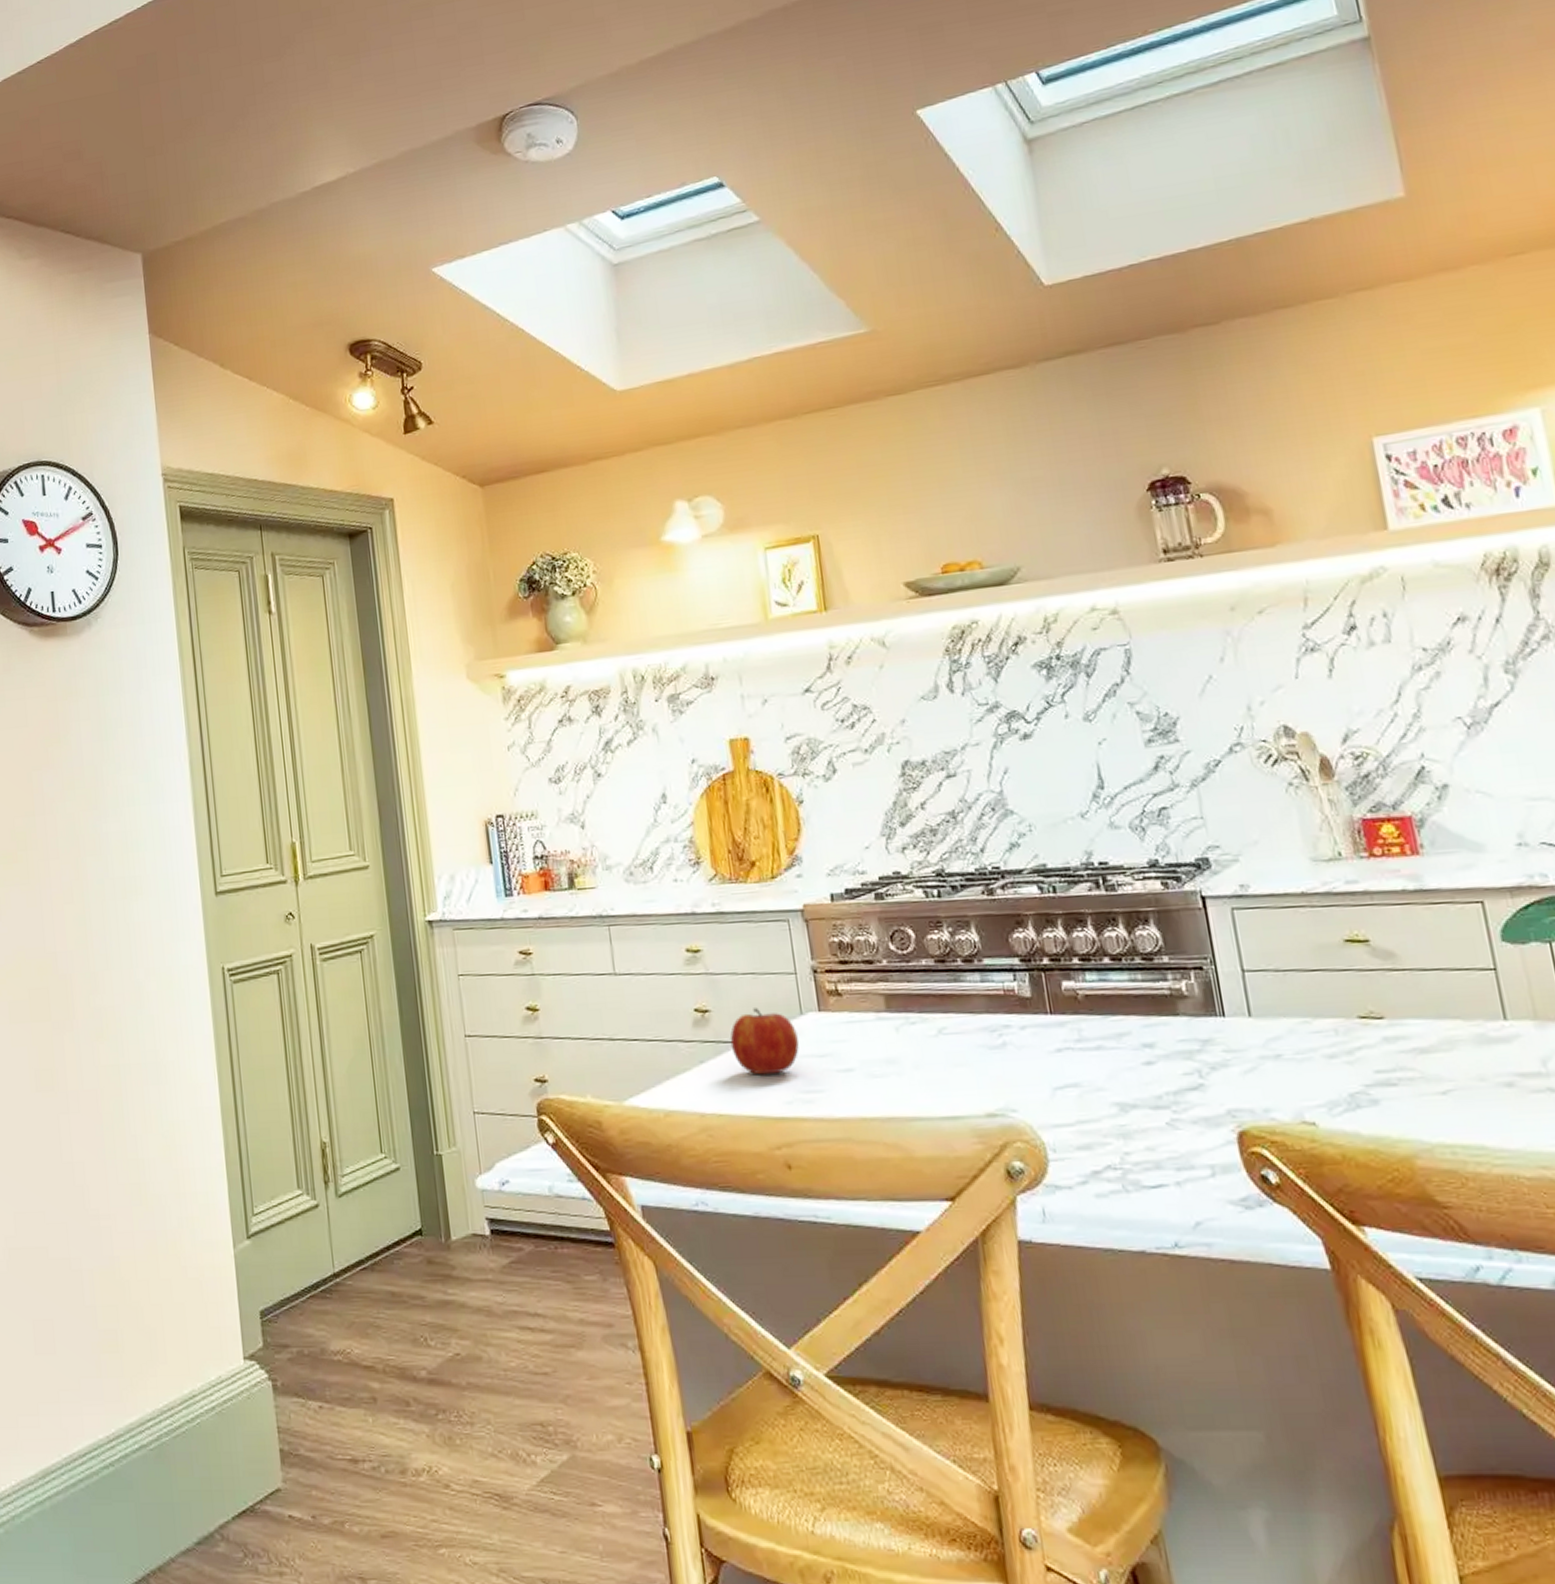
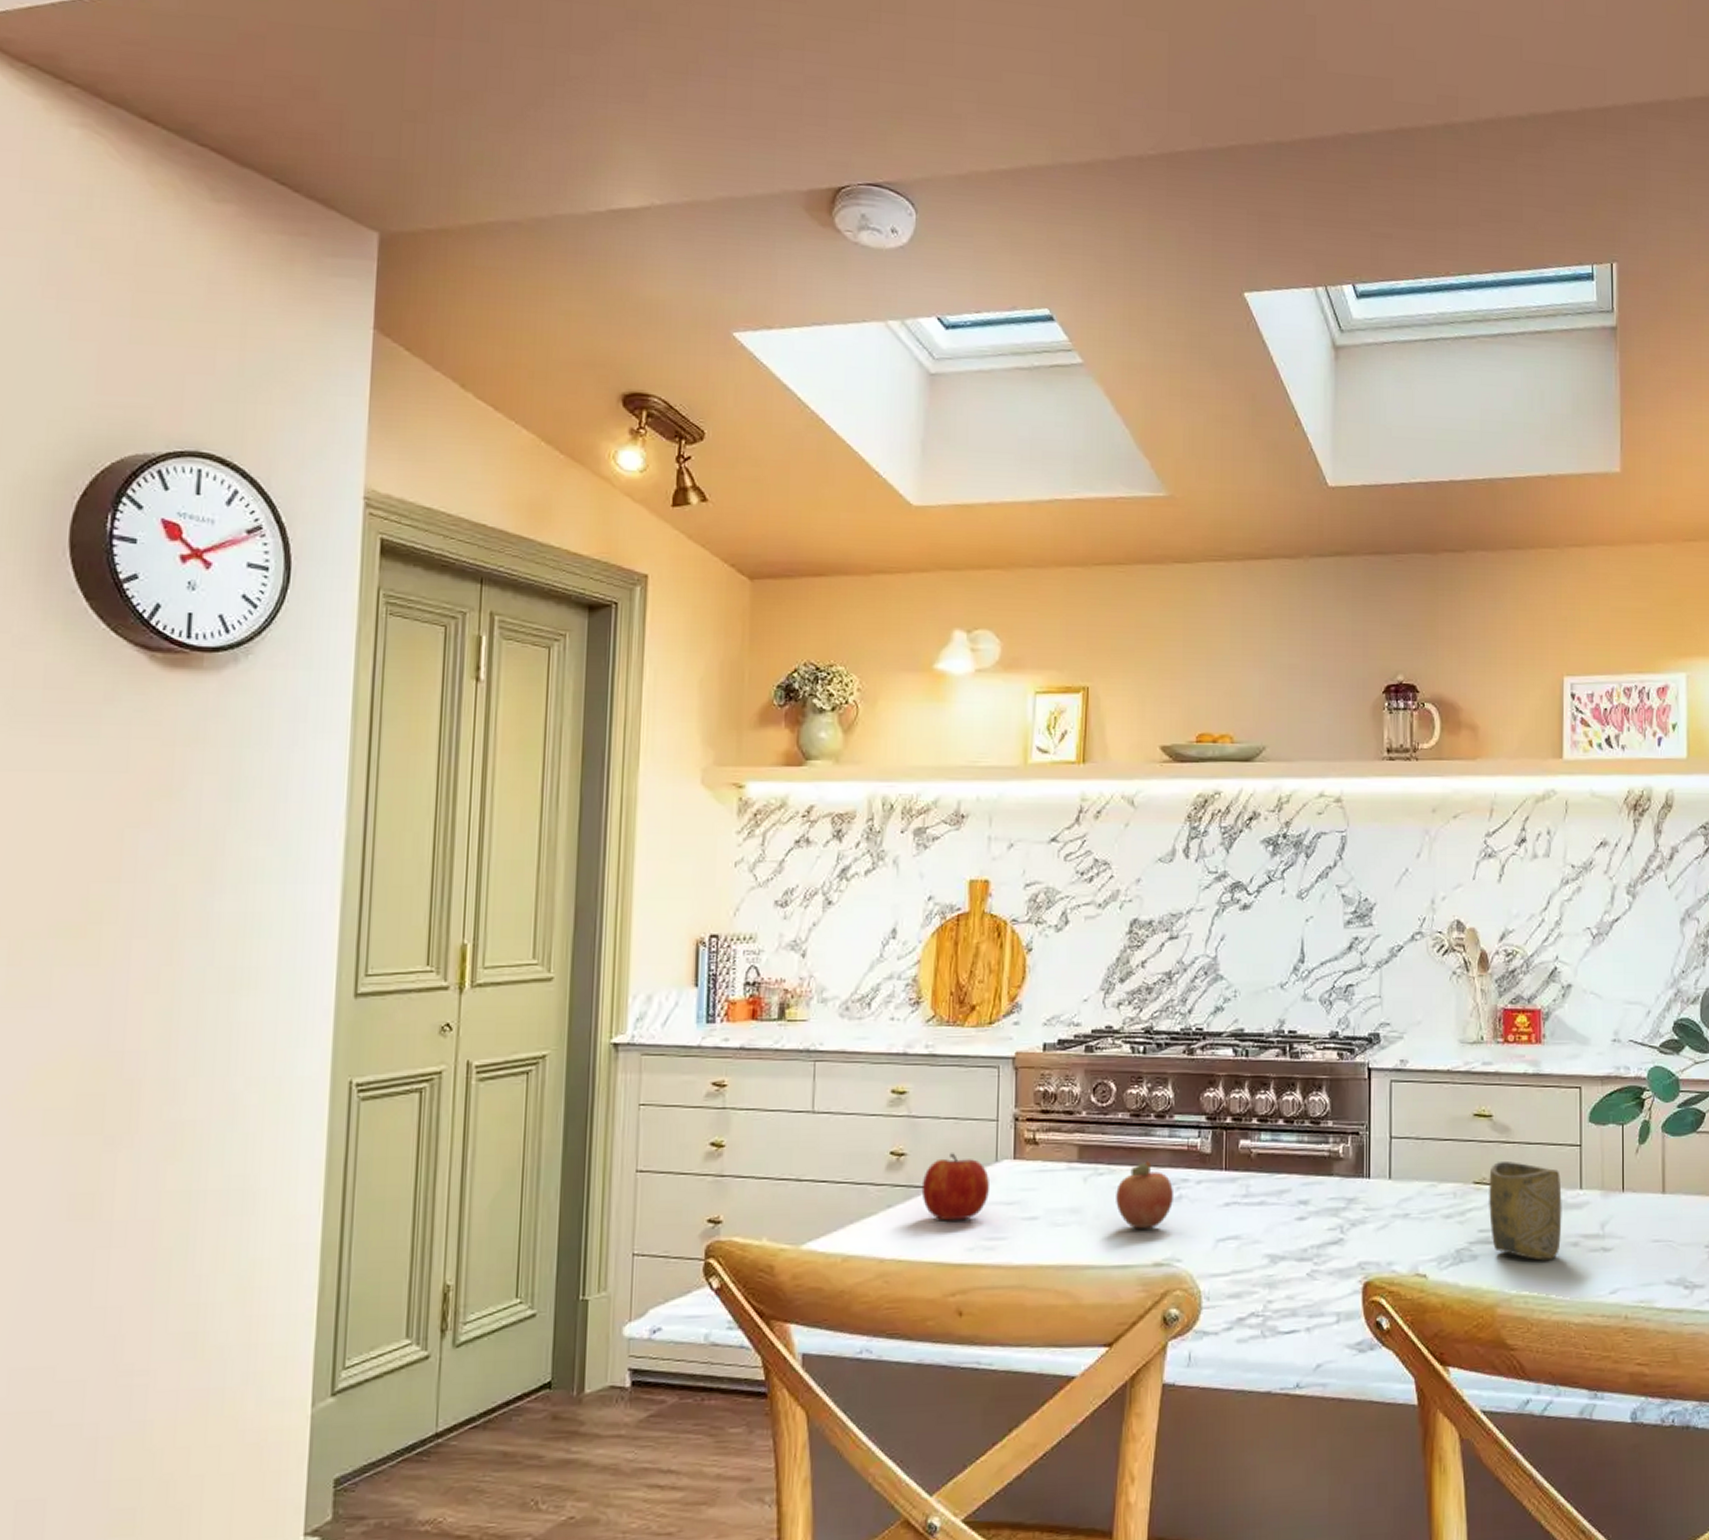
fruit: none [932,1007,998,1079] -> present [1116,1161,1173,1229]
cup: none [1377,991,1489,1105] -> present [1489,1162,1562,1261]

